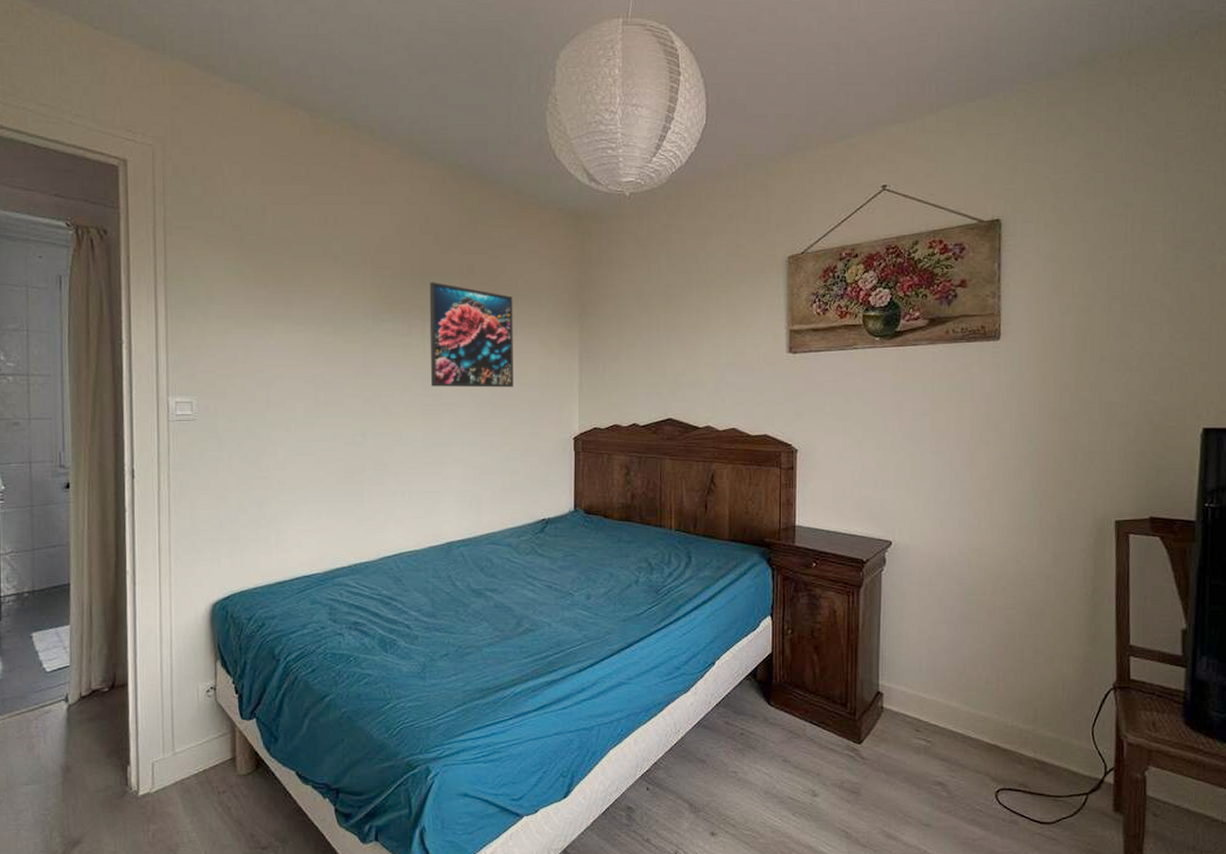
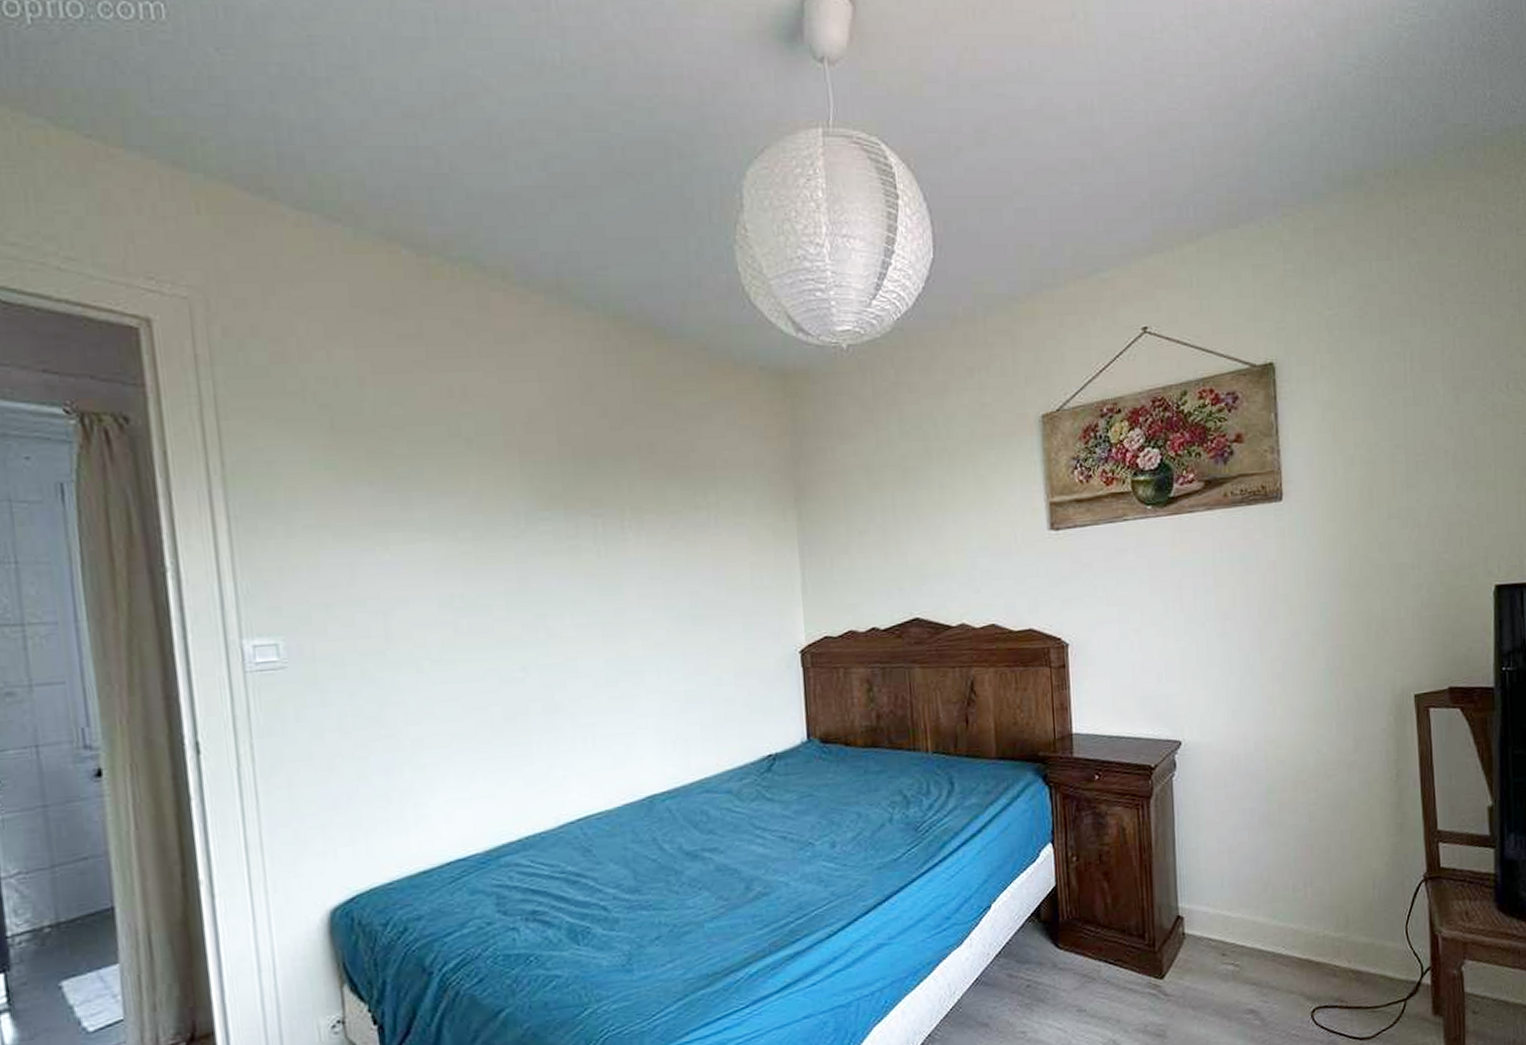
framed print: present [429,282,513,388] -> none [598,466,719,600]

